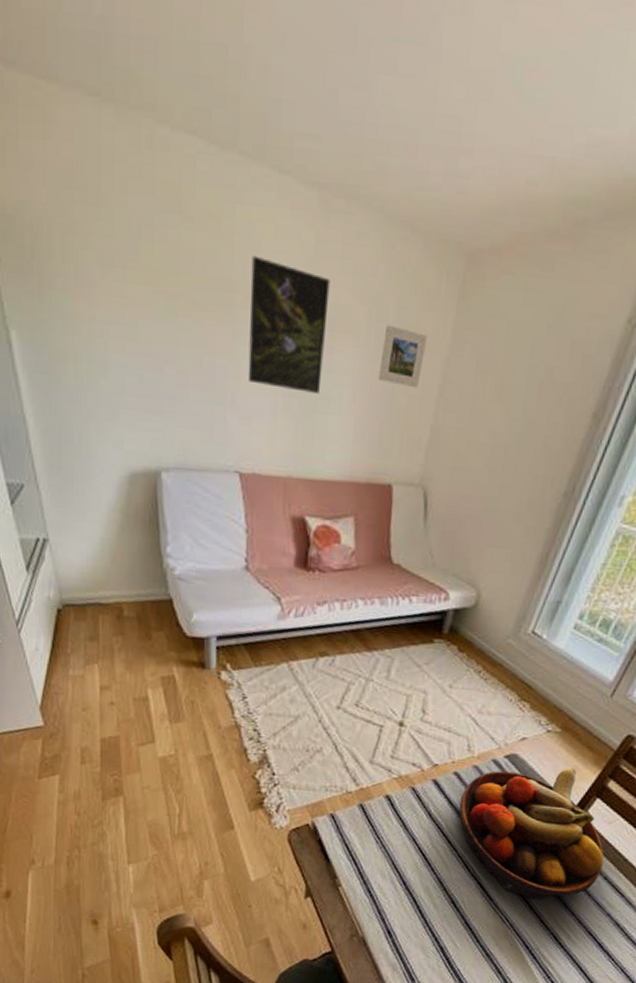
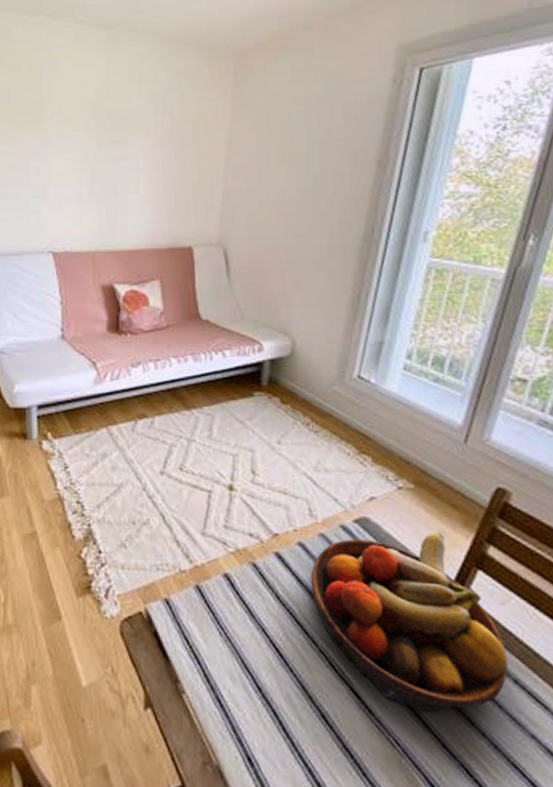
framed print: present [248,255,331,393] -> none [56,82,121,179]
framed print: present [378,324,428,389] -> none [169,116,210,163]

